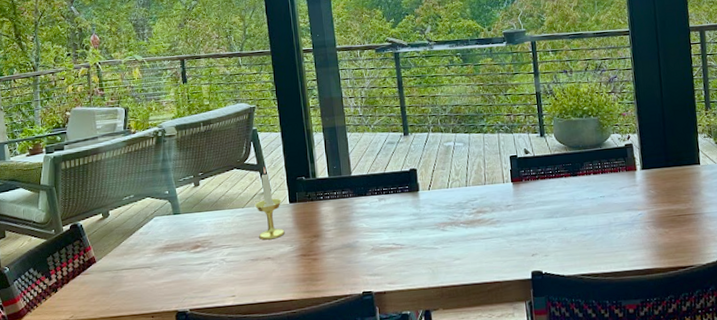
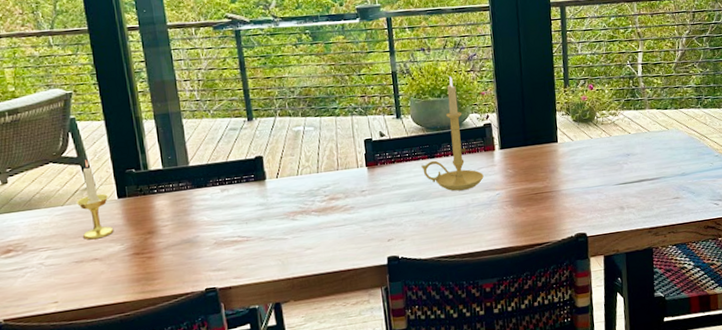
candle holder: none [564,97,626,210] -> present [421,76,484,191]

